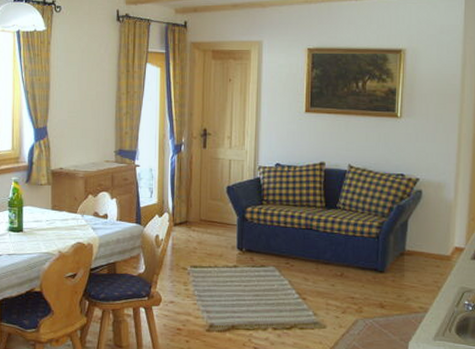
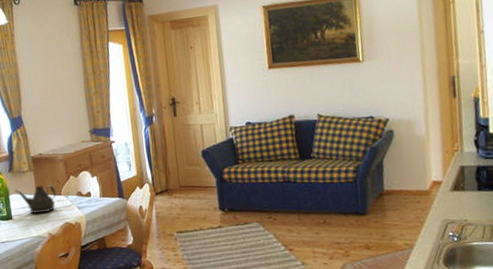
teapot: none [29,200,72,229] -> present [15,185,57,214]

